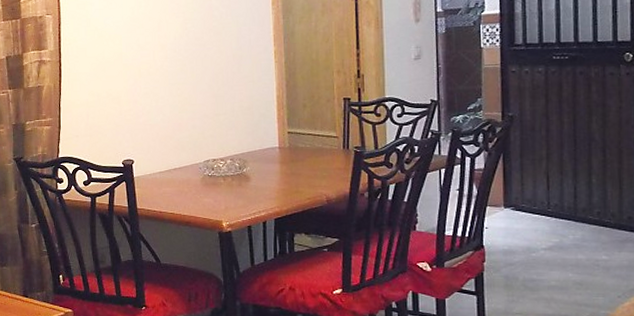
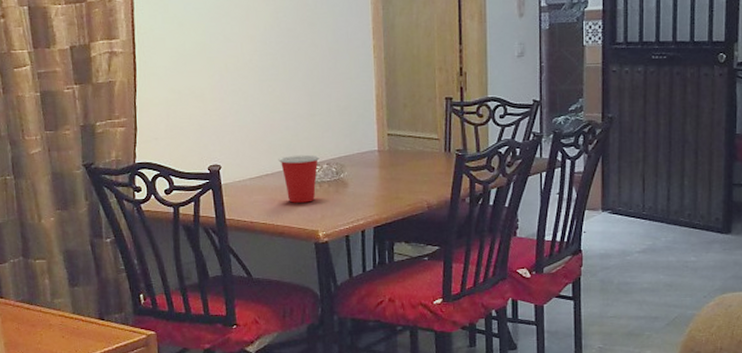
cup: none [185,150,224,195] -> present [278,154,320,203]

